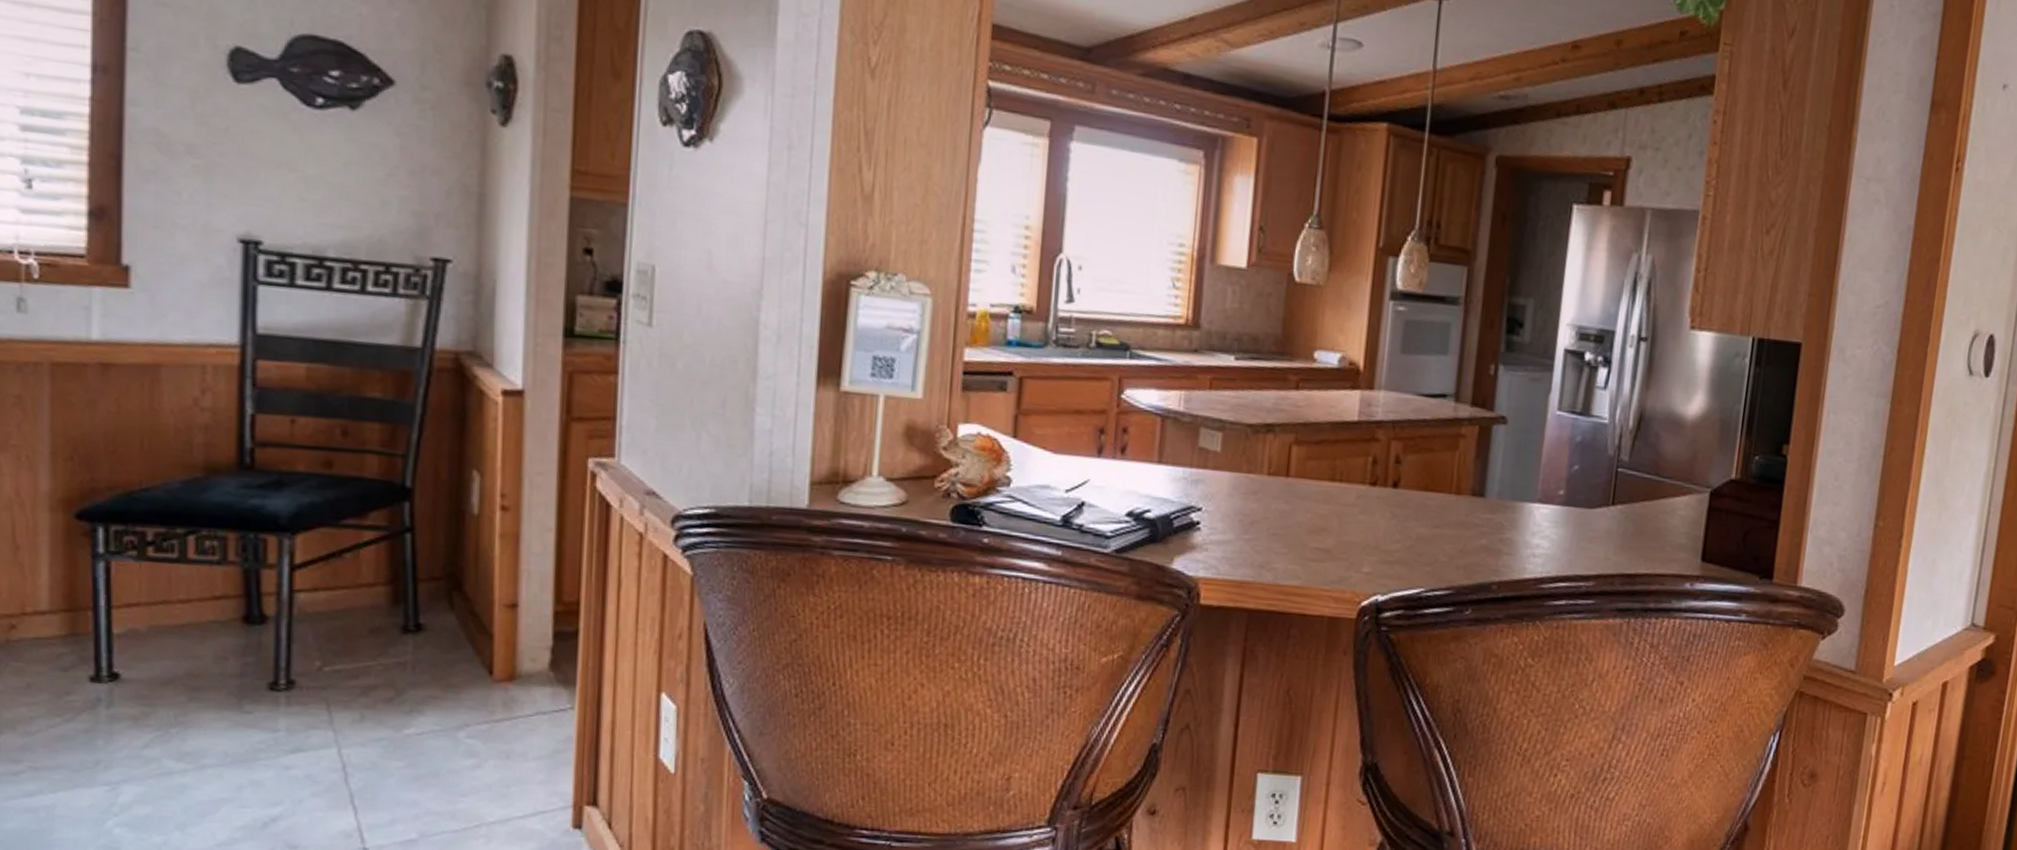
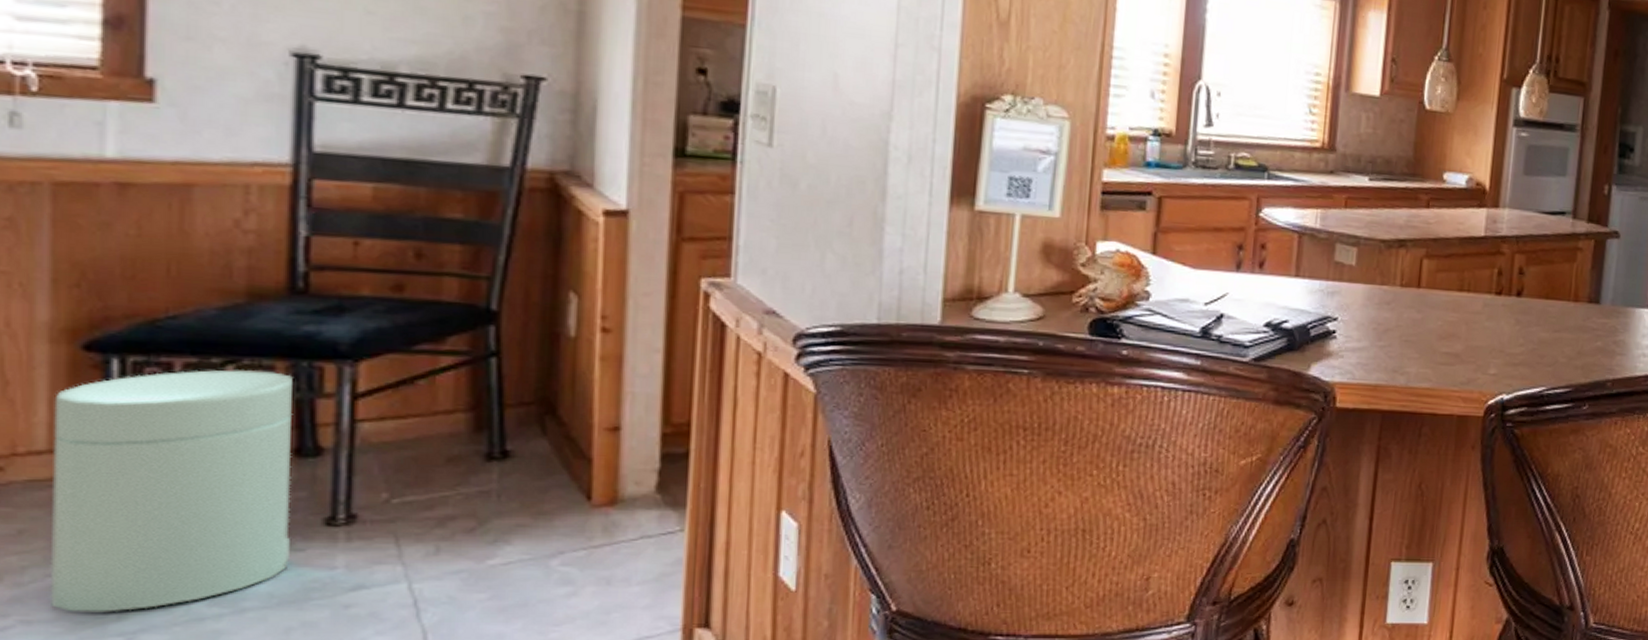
trash can: none [51,539,243,763] -> present [49,370,293,612]

